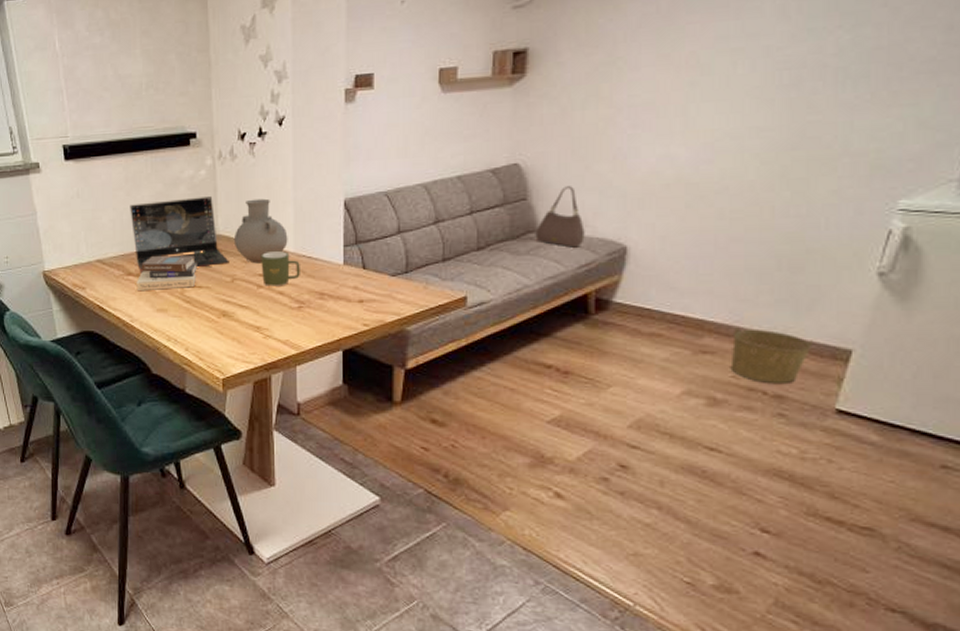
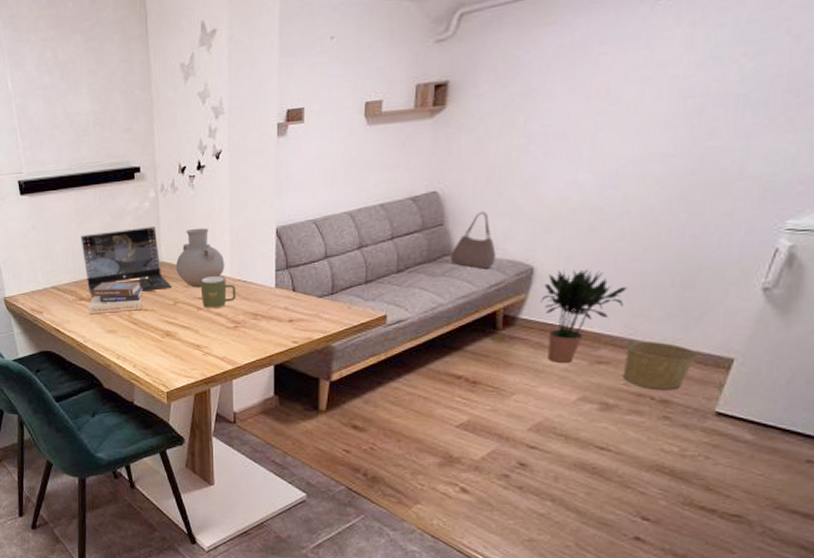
potted plant: none [636,249,731,353] -> present [540,269,628,364]

